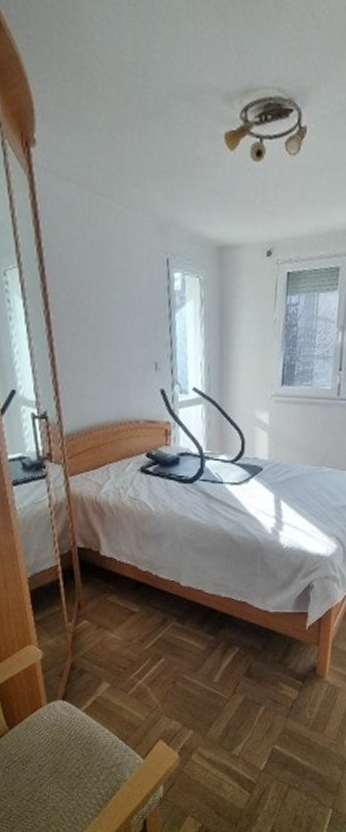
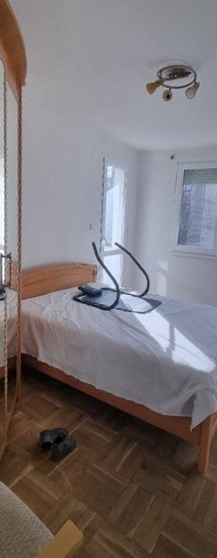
boots: none [113,635,162,676] -> present [39,427,77,461]

